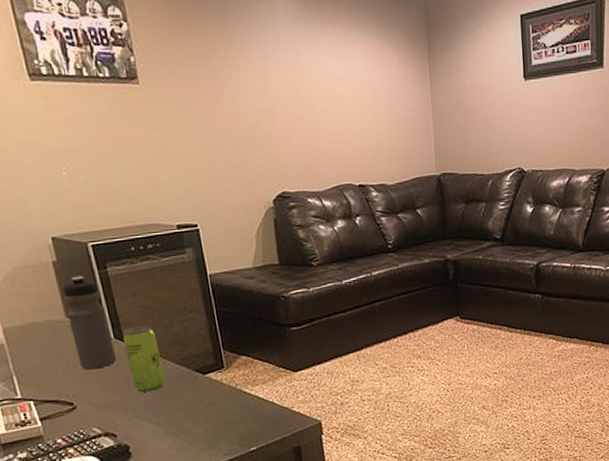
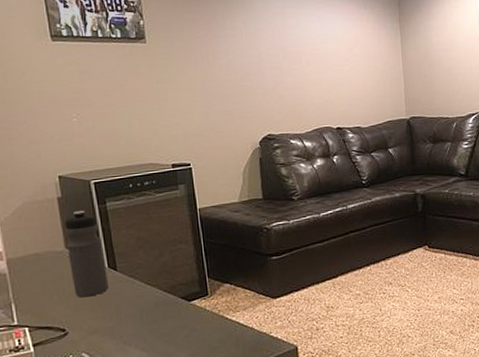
beverage can: present [123,325,165,392] -> none [116,255,153,318]

